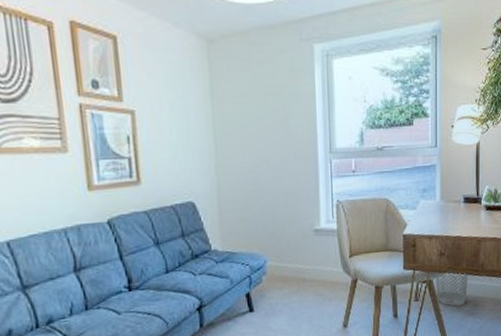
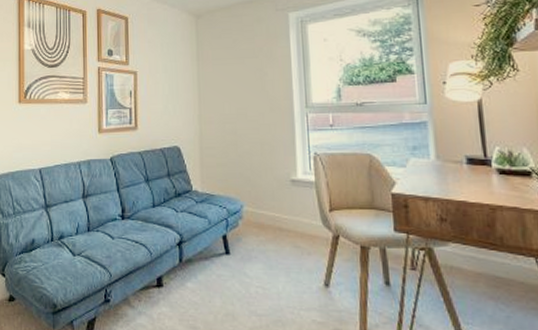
wastebasket: present [435,272,469,307] -> none [435,242,483,284]

